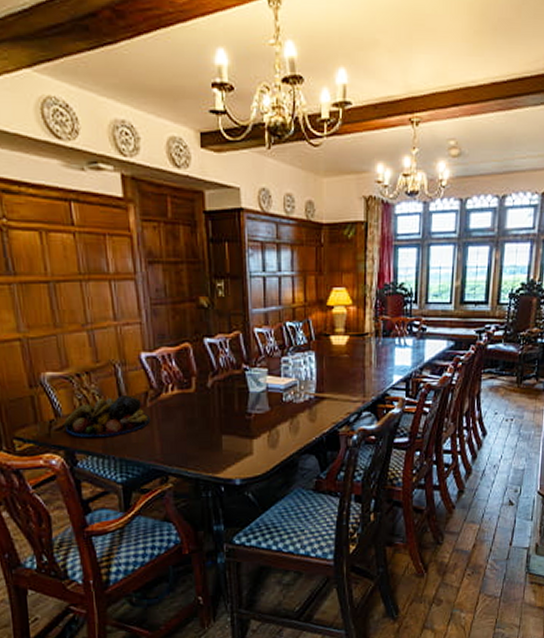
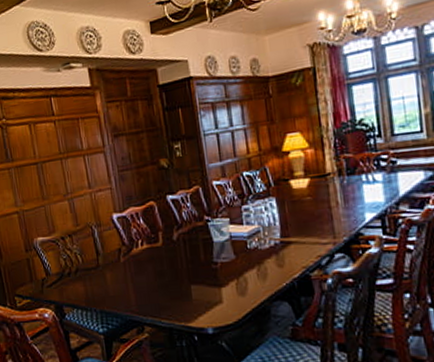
fruit bowl: present [64,395,151,438] -> none [53,253,125,292]

